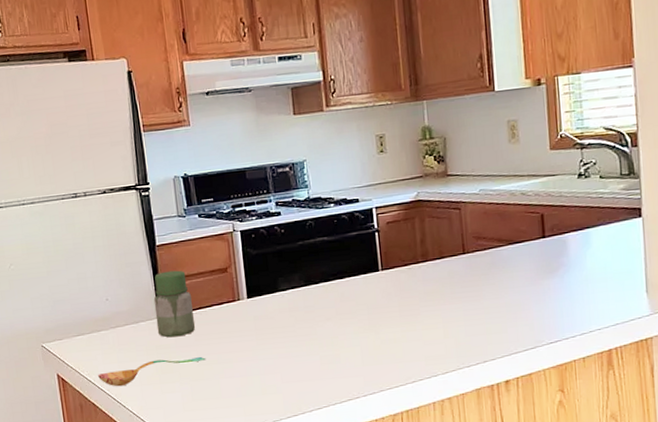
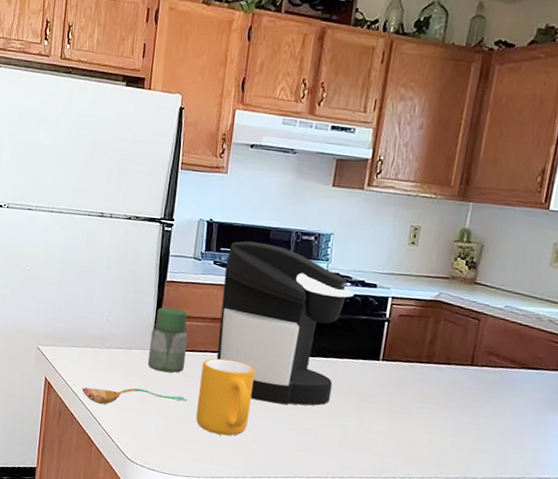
coffee maker: none [210,184,343,341] -> present [216,241,355,406]
mug: none [212,307,271,385] -> present [196,358,255,436]

